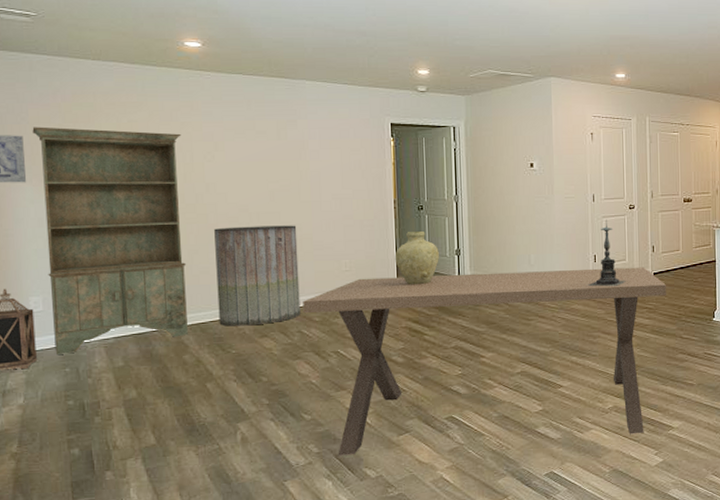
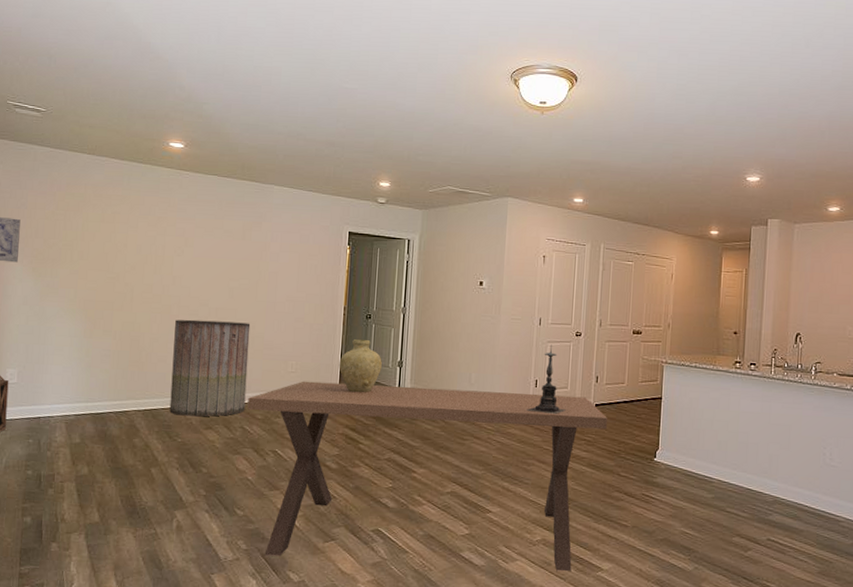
bookshelf: present [32,126,188,354] -> none [22,212,157,426]

